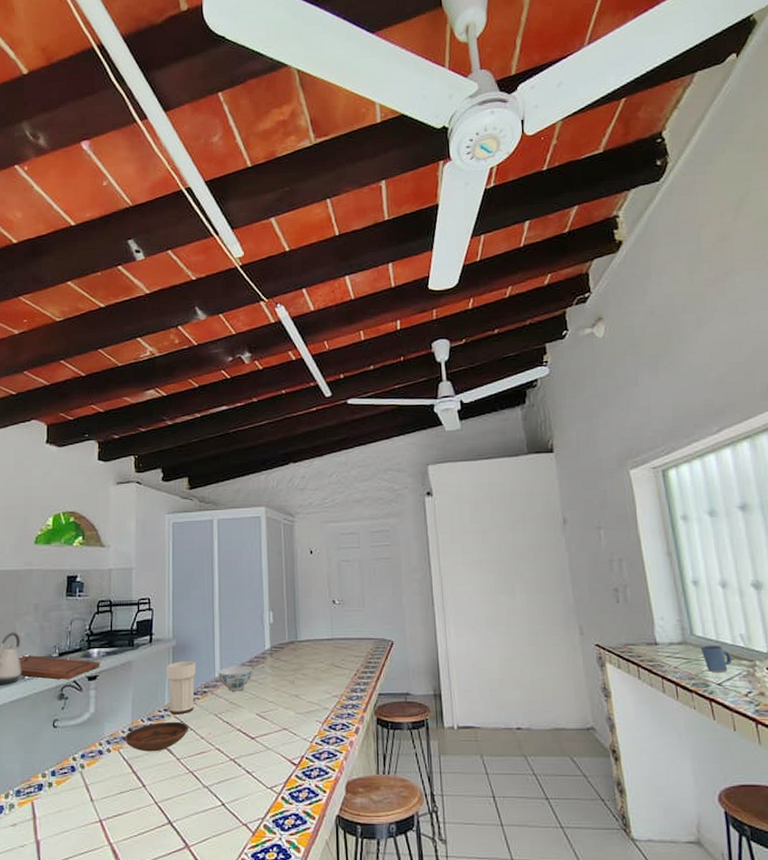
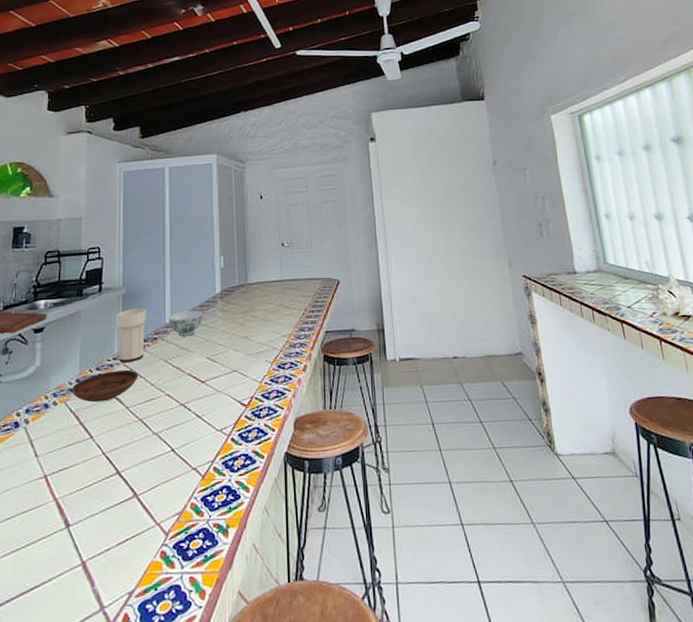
mug: present [700,645,732,673] -> none [613,271,639,297]

